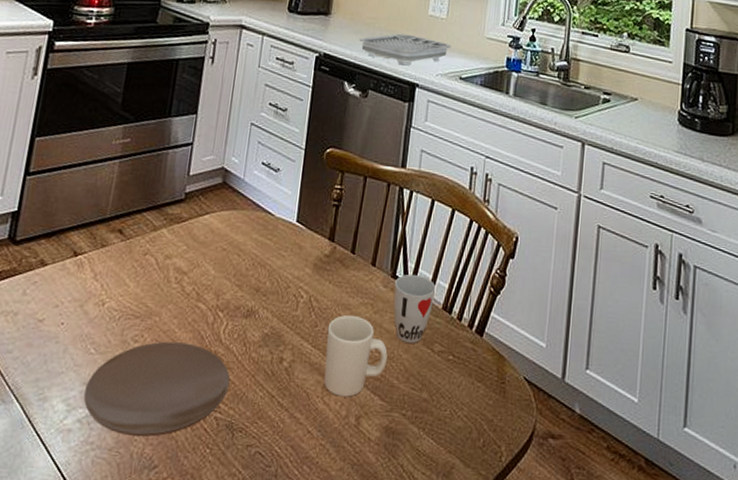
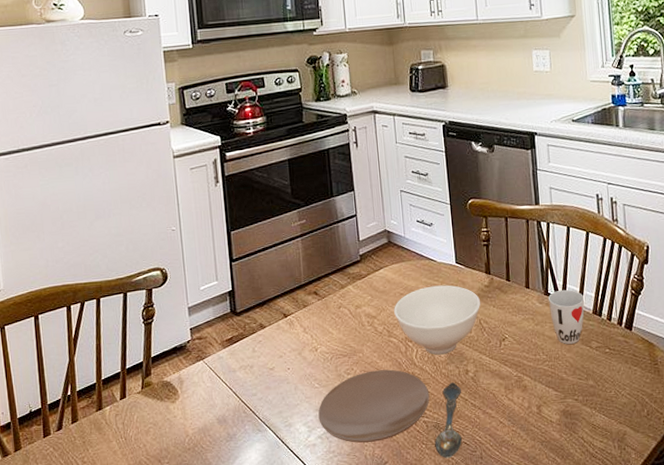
bowl: none [210,245,316,334] -> present [394,285,480,355]
spoon: none [221,371,270,472] -> present [434,382,462,459]
mug: present [324,314,388,397] -> none [499,329,554,393]
dish rack: present [360,33,452,66] -> none [477,91,560,119]

